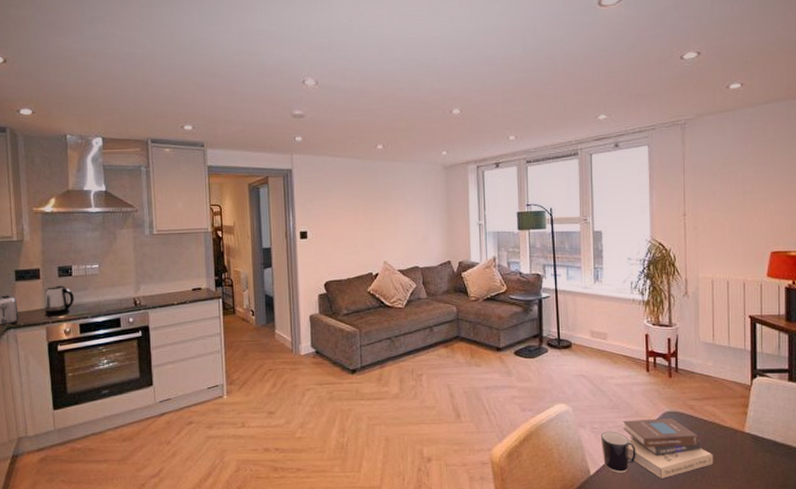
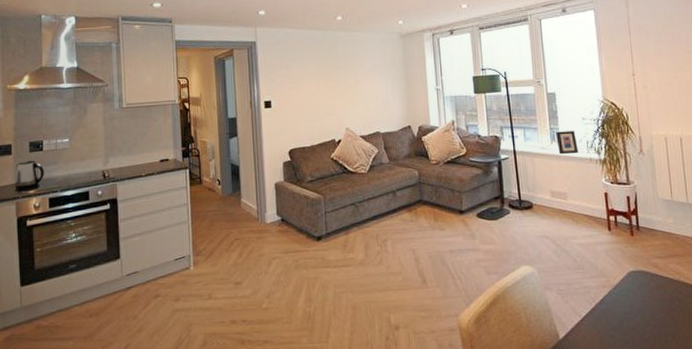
picture frame: none [600,271,622,295] -> present [556,131,579,155]
mug: present [600,431,636,473] -> none [567,293,604,336]
books: present [623,418,713,479] -> none [589,278,682,341]

